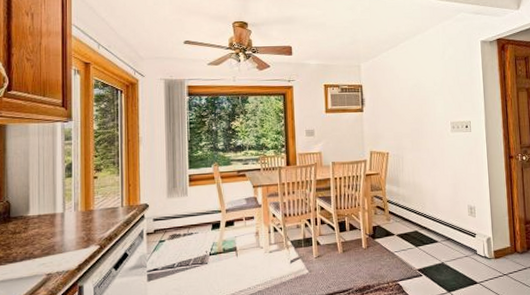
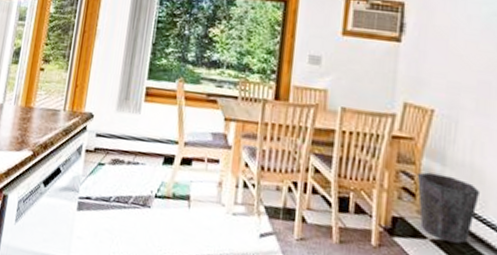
waste bin: none [385,192,421,234] -> present [417,172,479,244]

